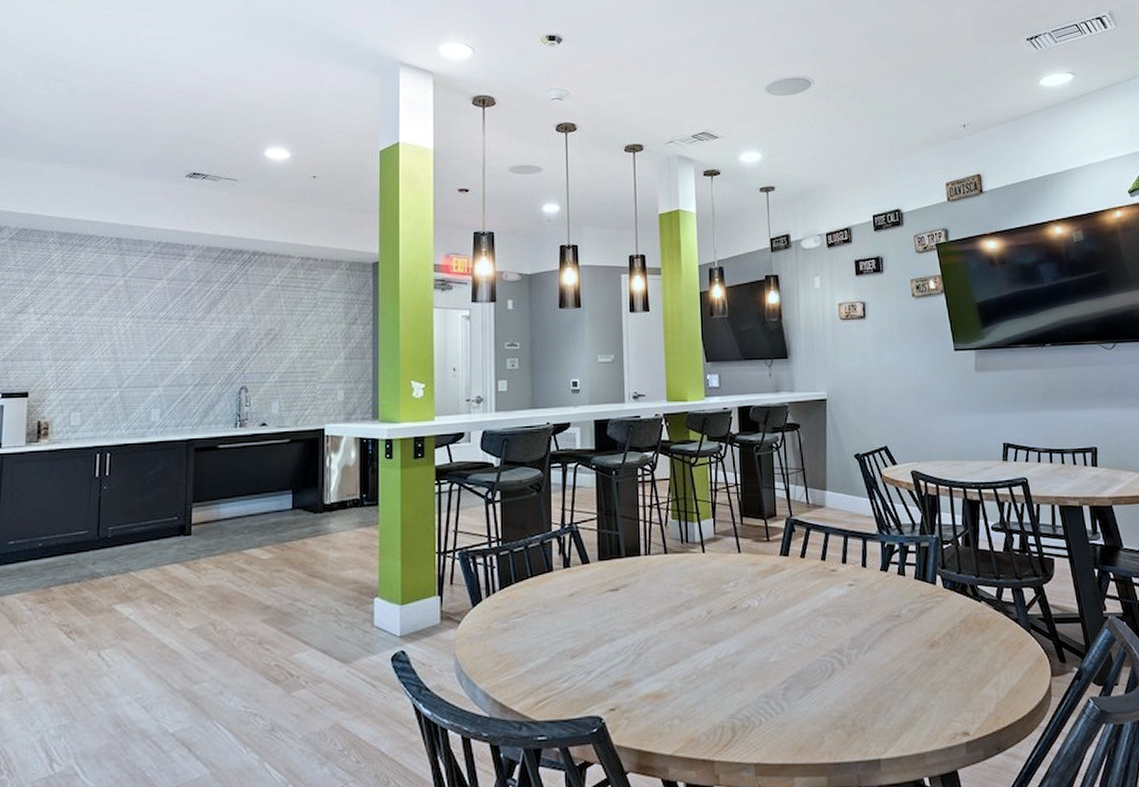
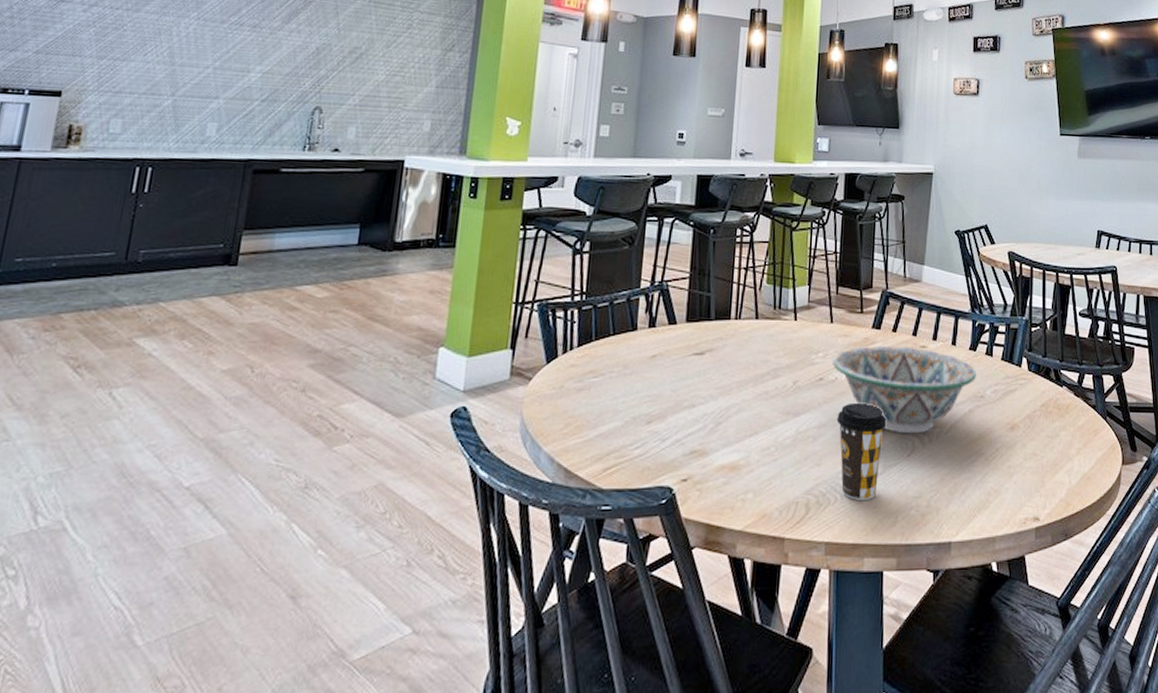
decorative bowl: none [744,571,890,656] -> present [833,345,976,434]
coffee cup: none [753,628,804,722] -> present [836,402,887,500]

